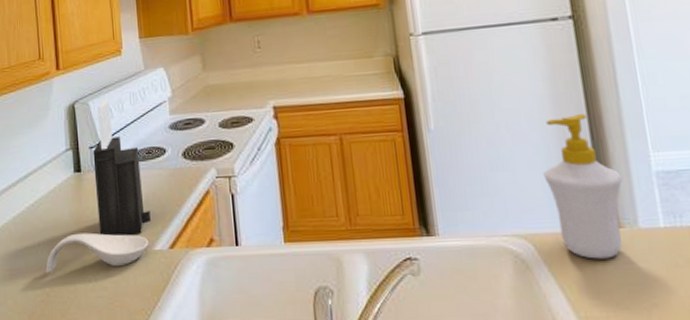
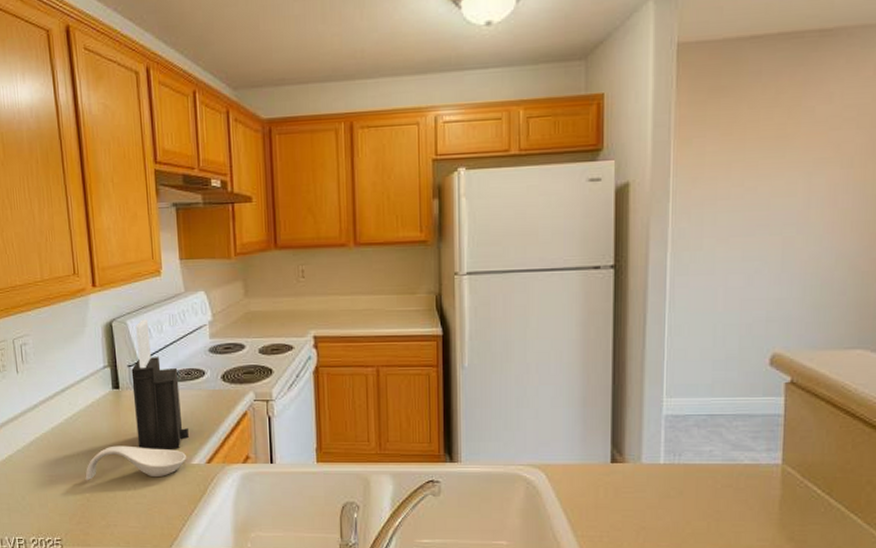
soap bottle: present [543,114,623,259] -> none [564,360,635,488]

